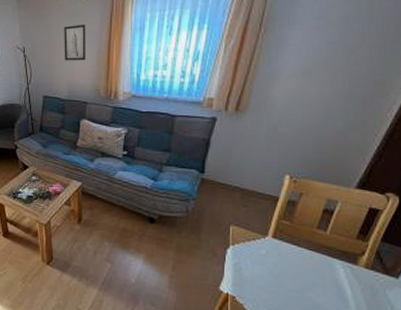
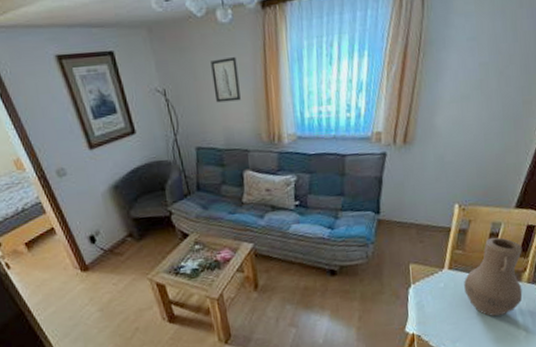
vase: none [289,214,361,295] -> present [464,237,523,316]

